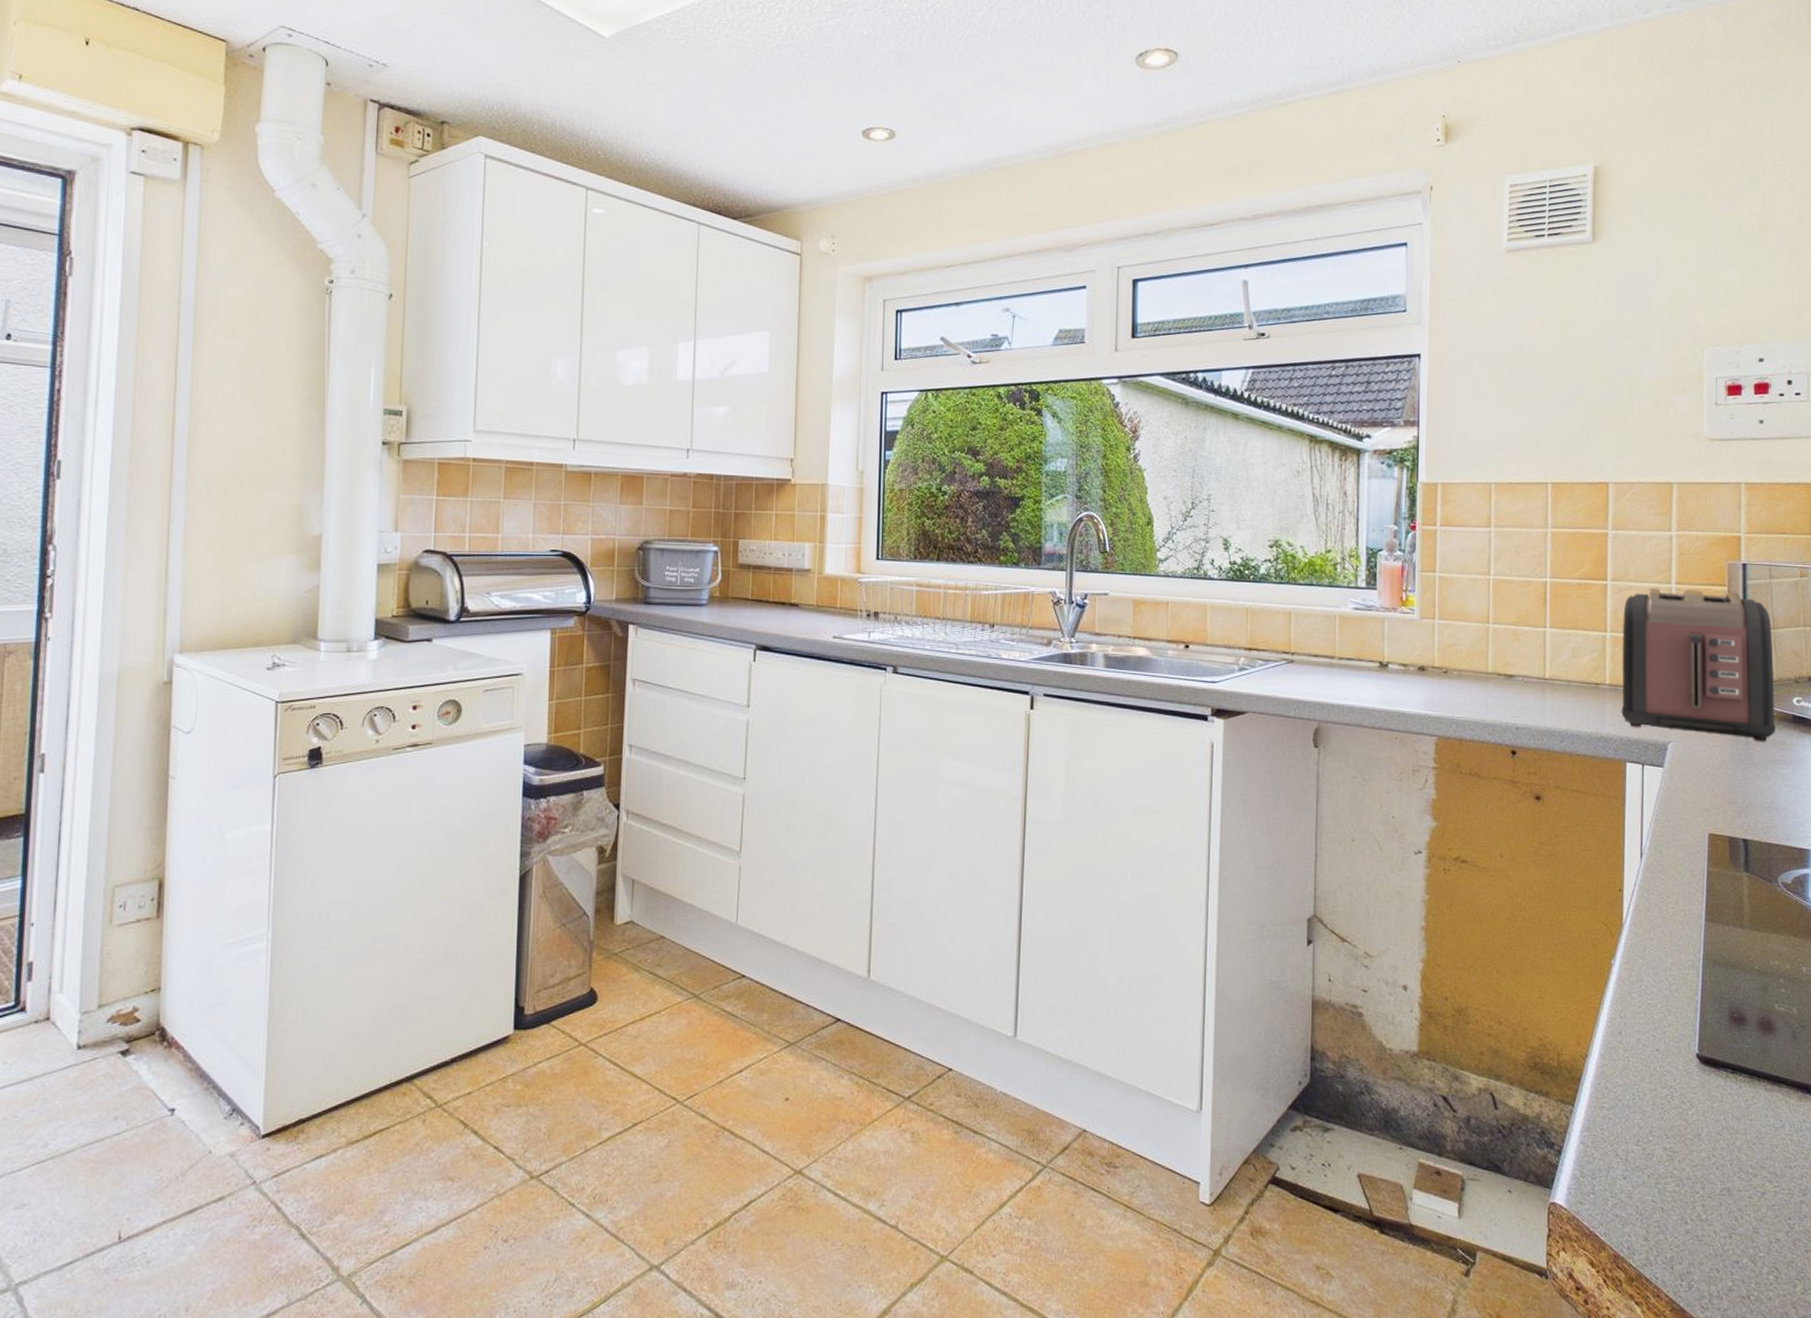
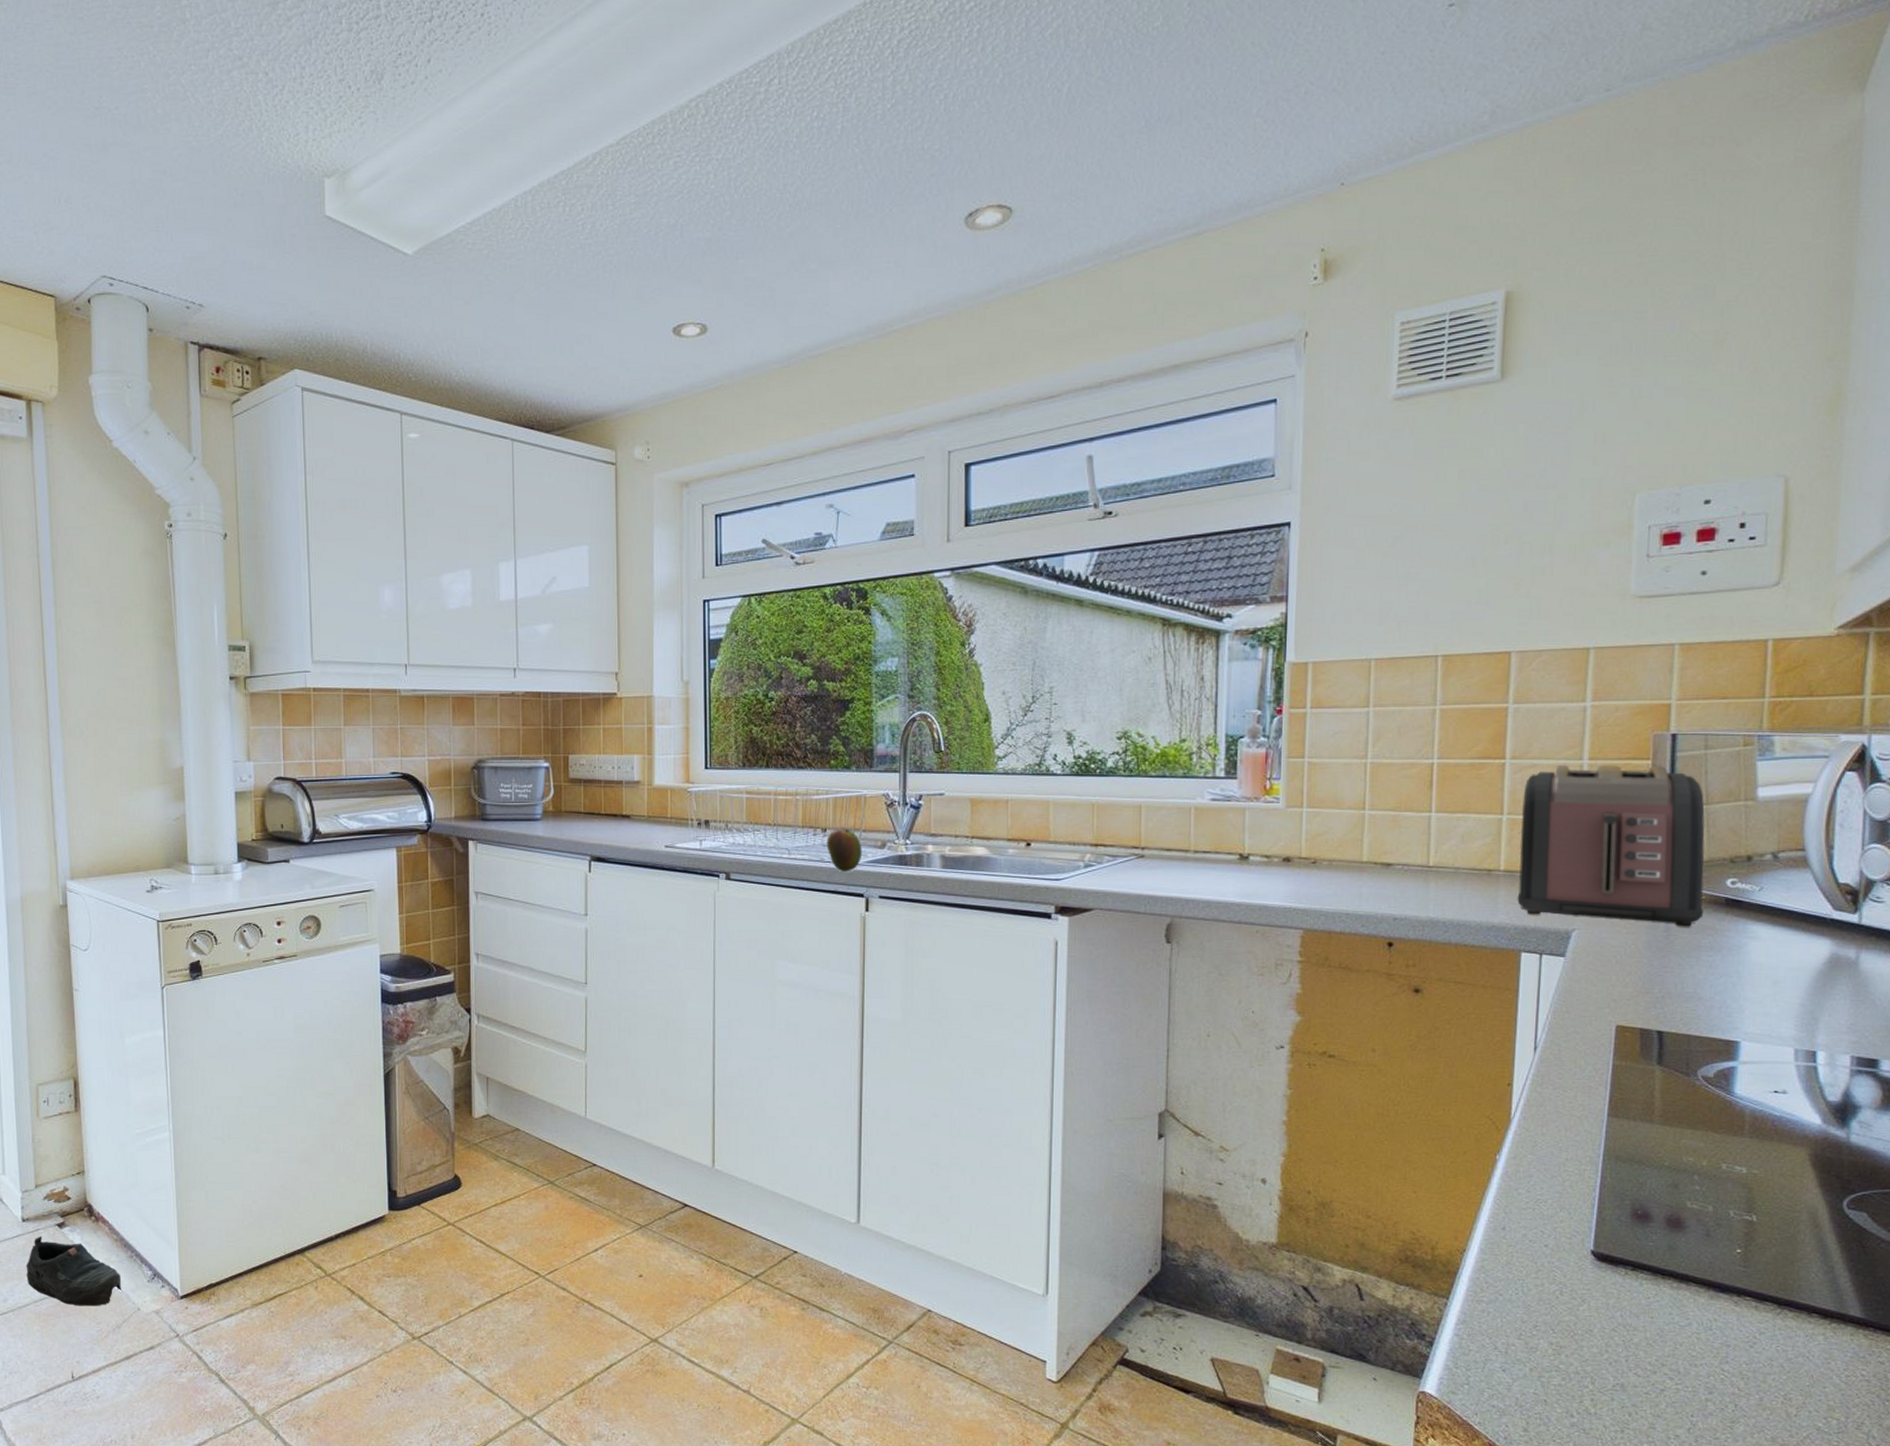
shoe: none [75,1066,192,1150] -> present [26,1236,121,1306]
fruit: none [994,623,1029,668] -> present [826,827,862,871]

